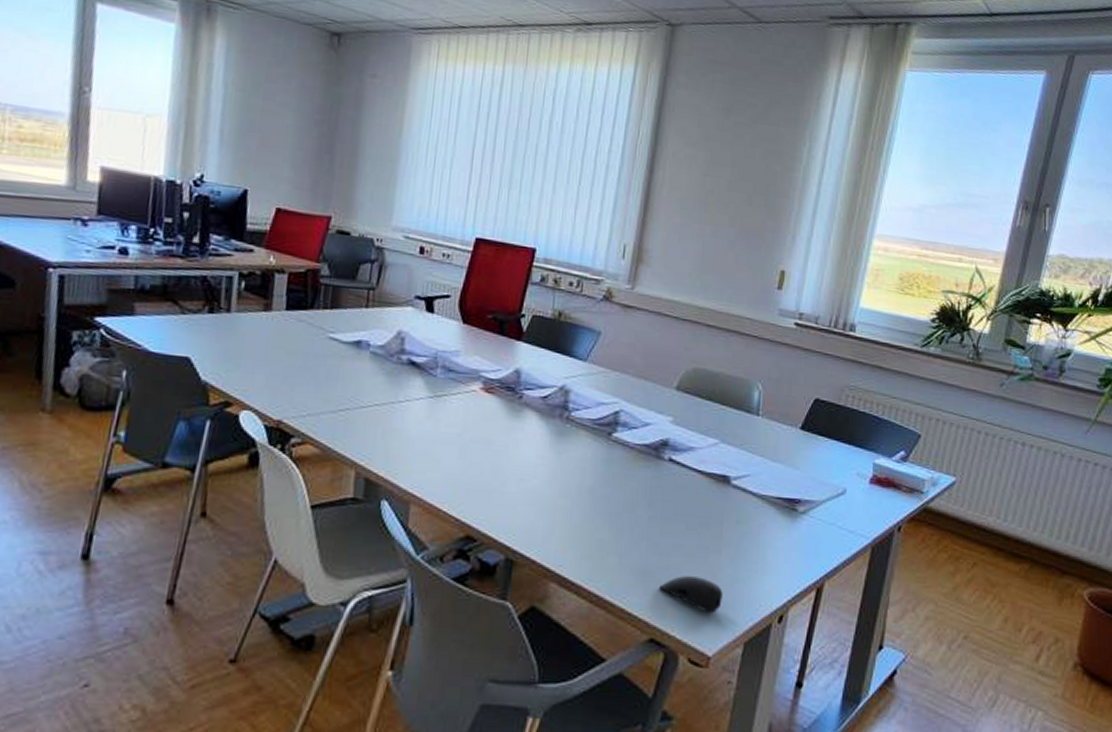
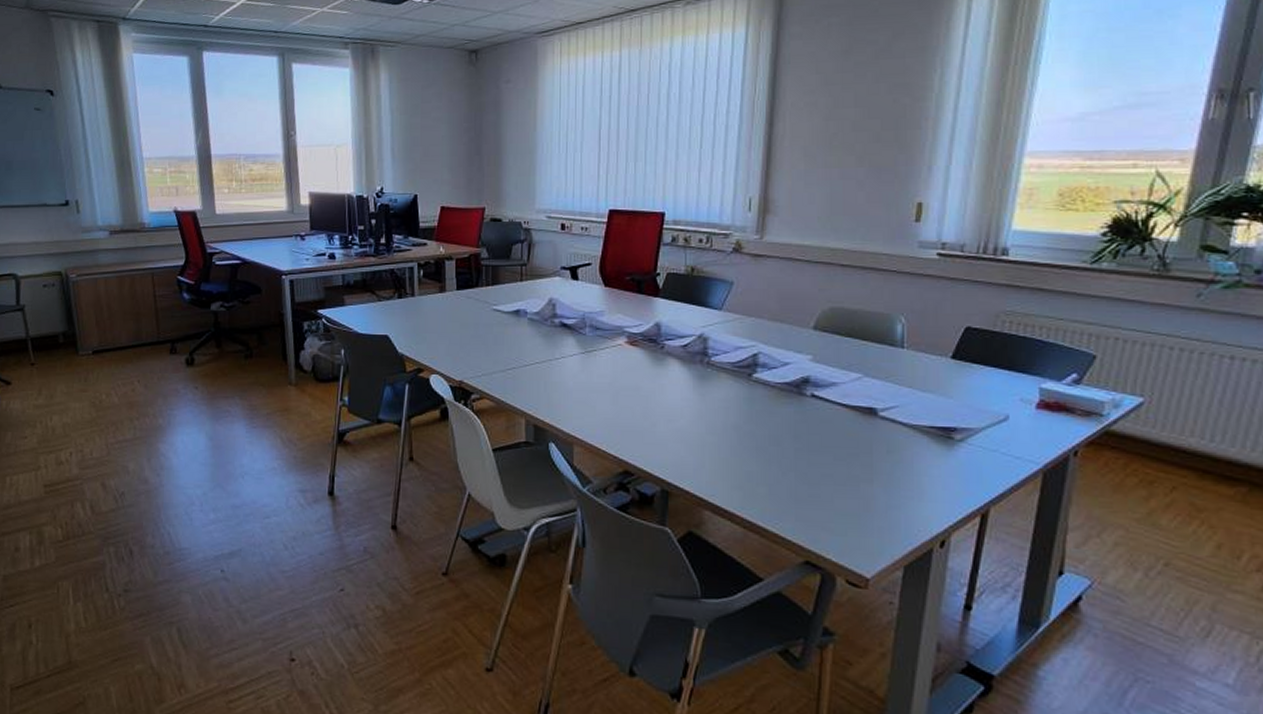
computer mouse: present [659,576,723,613] -> none [811,503,878,538]

